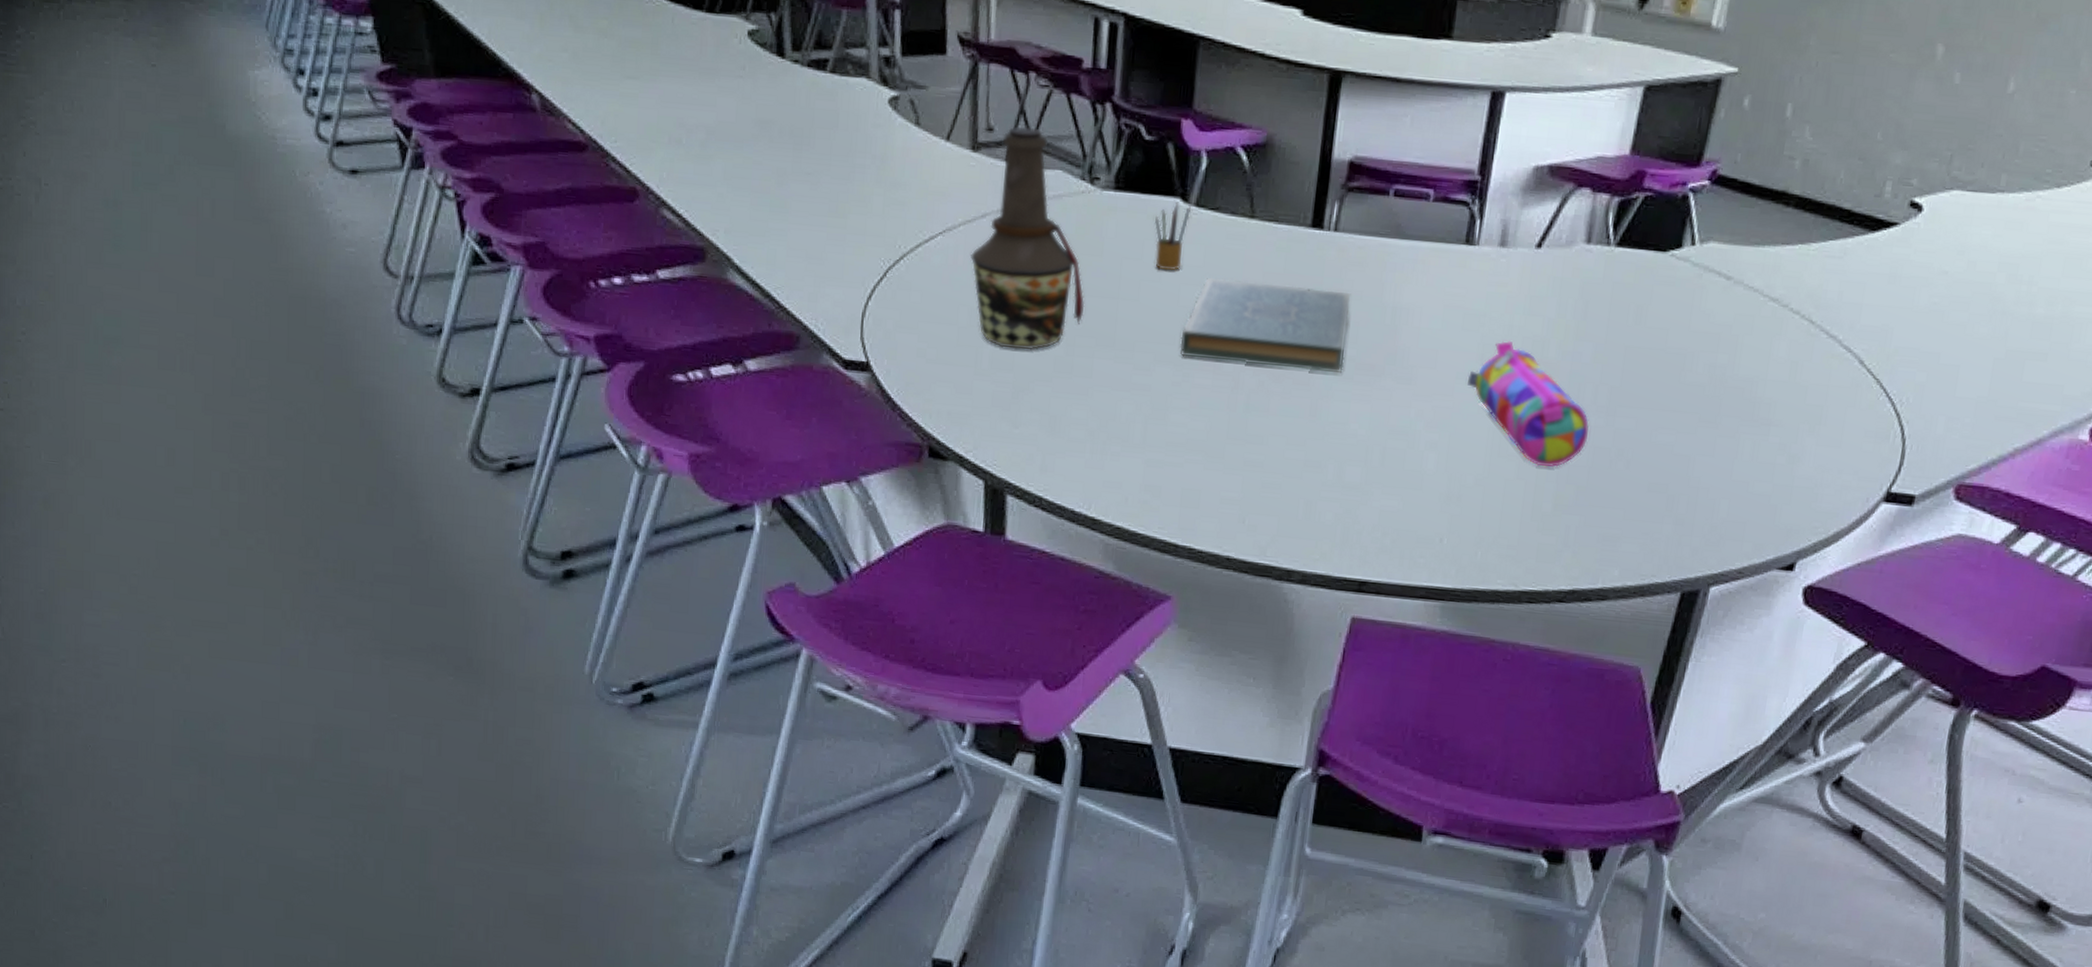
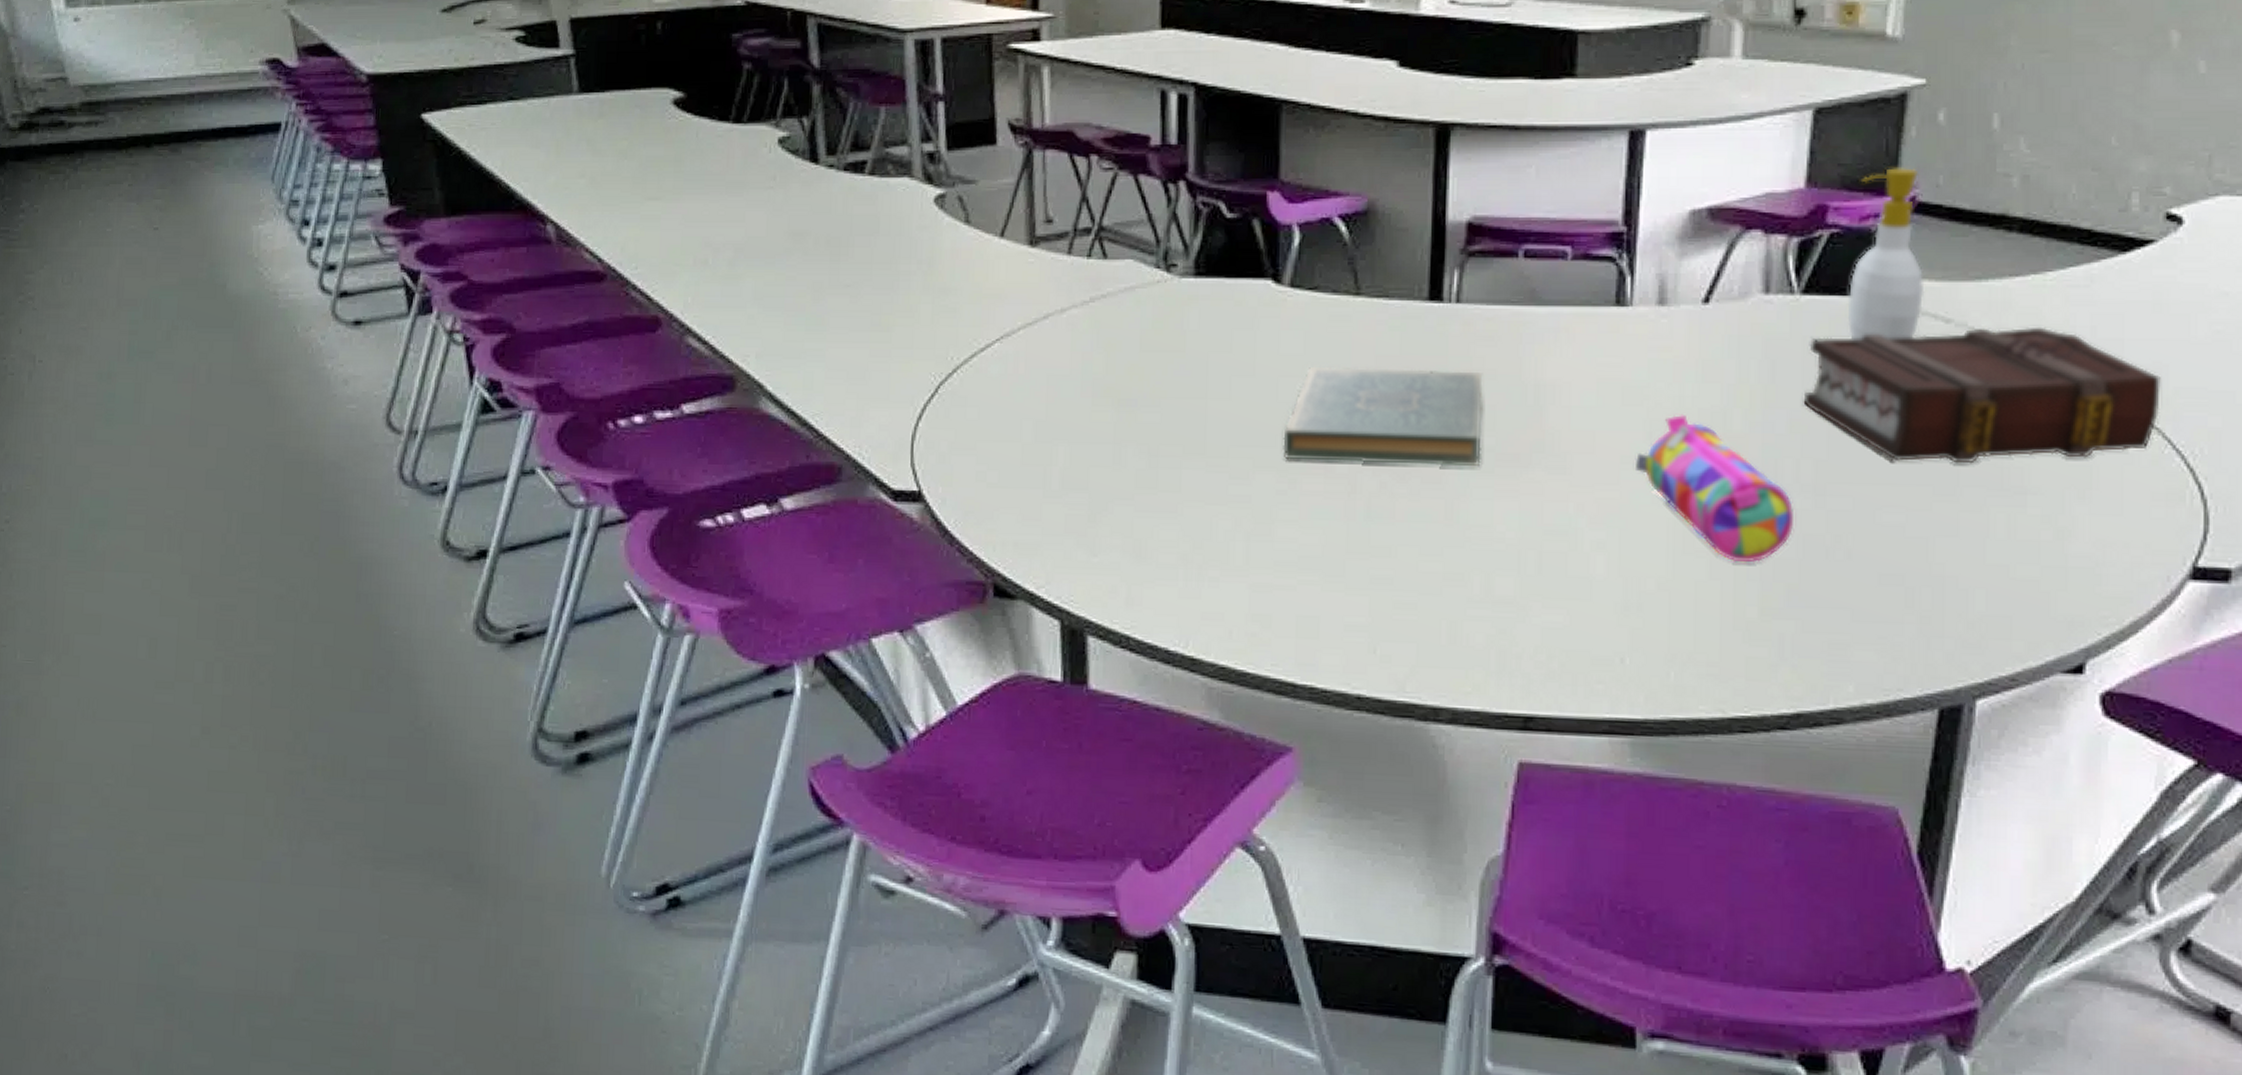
bottle: present [969,127,1085,350] -> none [1032,215,1168,465]
pencil box: present [1155,203,1191,271] -> none [1244,285,1285,363]
book: none [1606,284,1886,400] -> present [1803,326,2161,464]
soap bottle: none [1649,143,1723,291] -> present [1847,168,1925,340]

